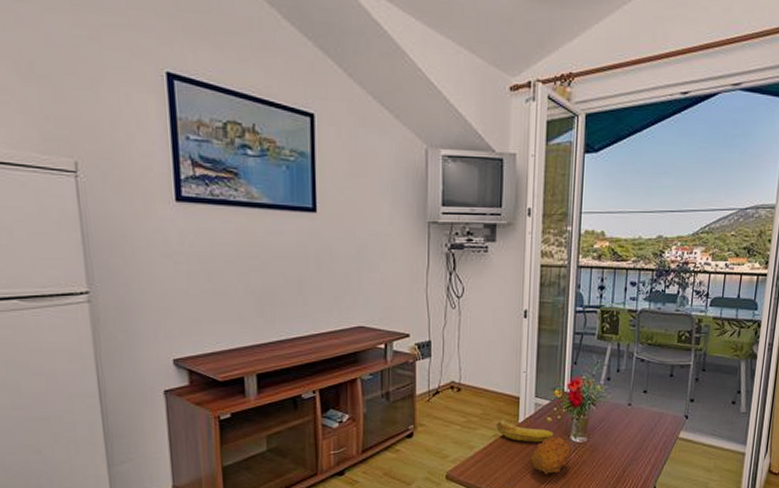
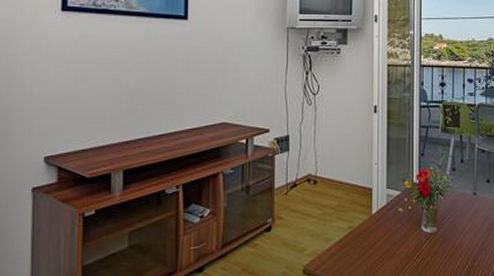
banana: present [496,419,555,443] -> none [351,211,406,234]
fruit: present [530,436,572,475] -> none [384,226,423,267]

